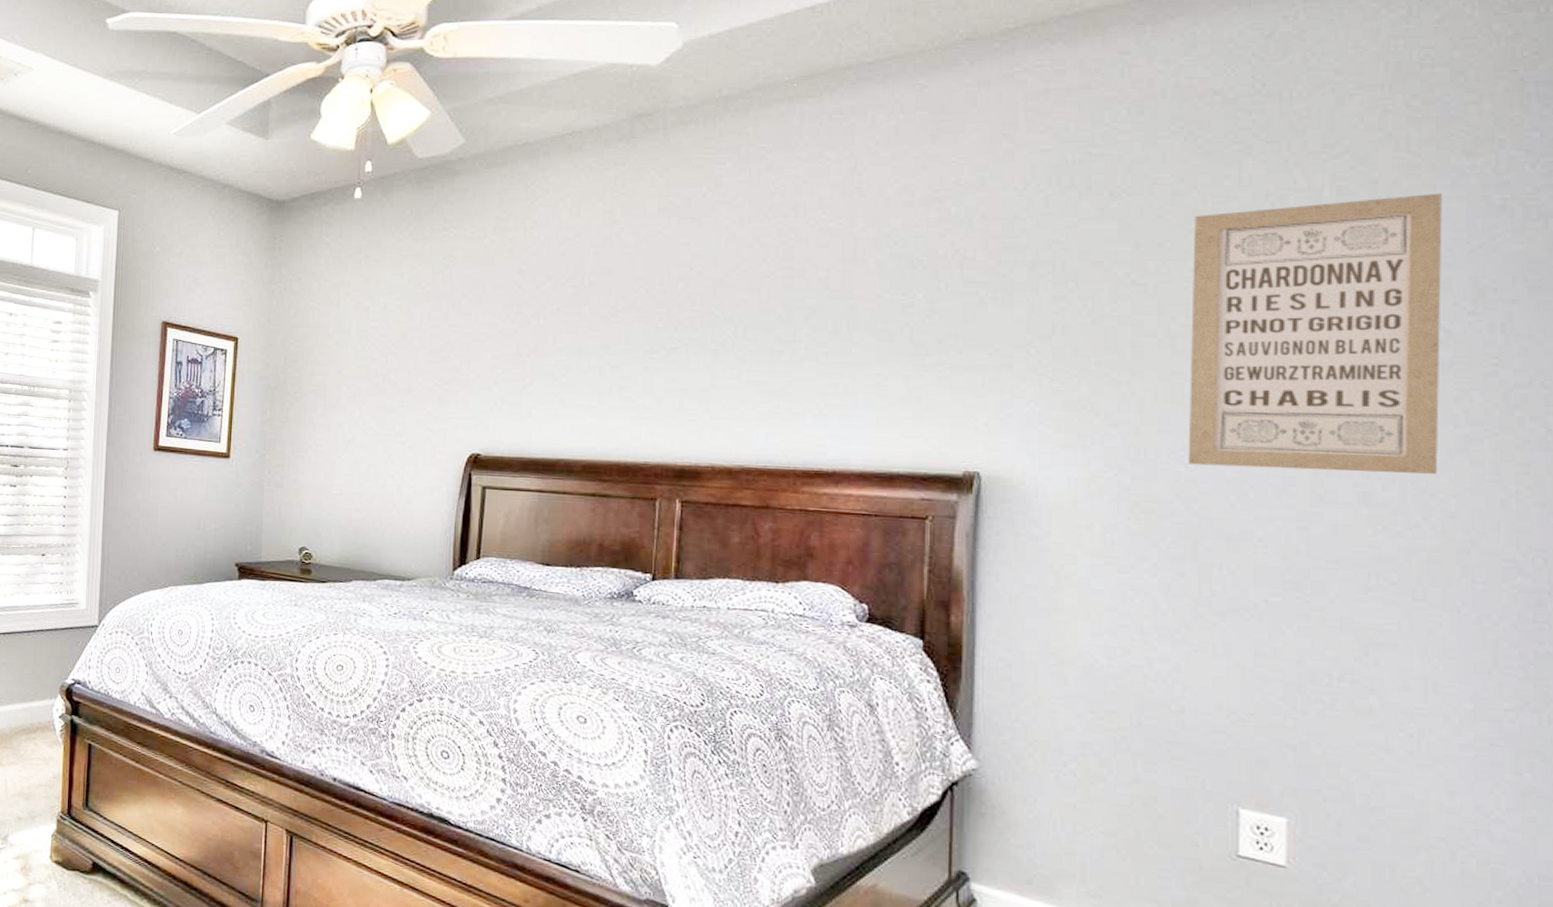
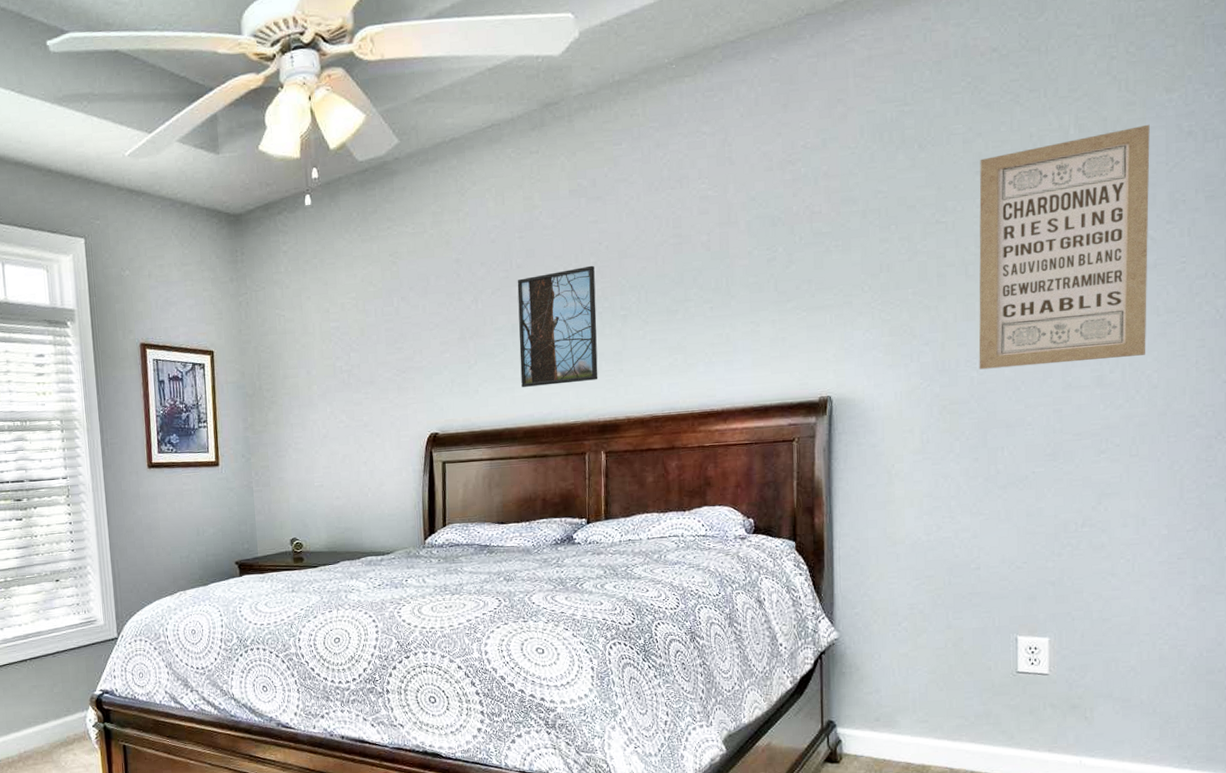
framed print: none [584,291,682,418] -> present [517,265,598,387]

